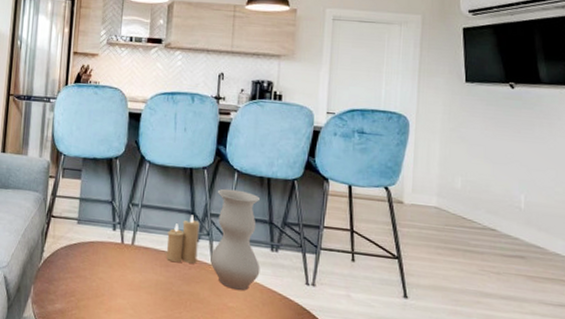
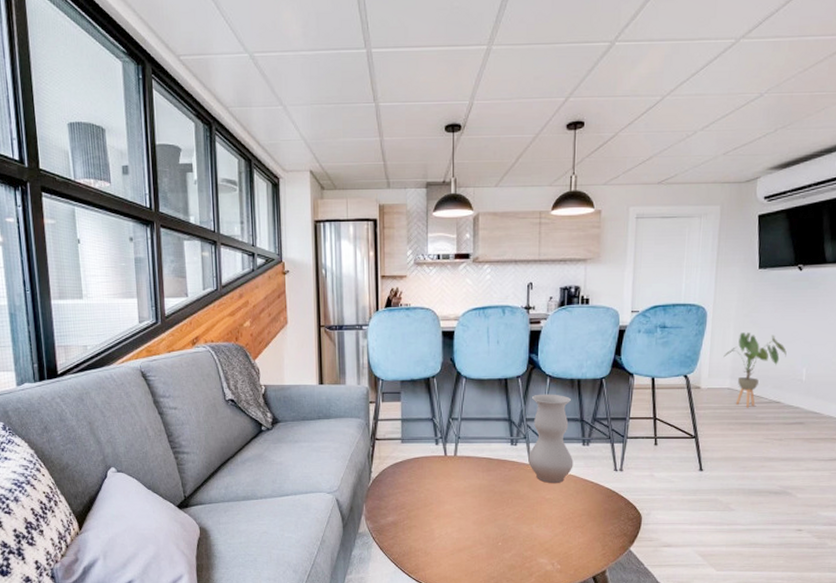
candle: present [166,215,200,264] -> none [487,422,517,467]
house plant: none [429,147,501,232] -> present [723,332,787,408]

